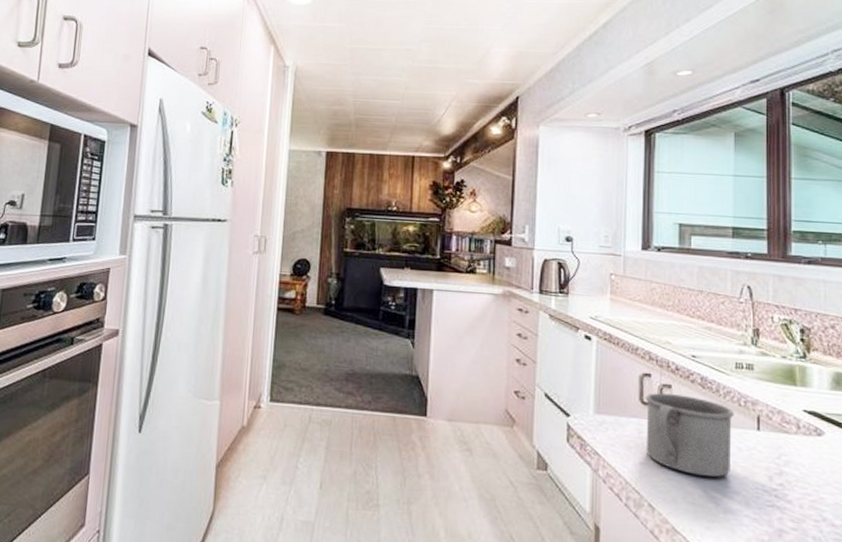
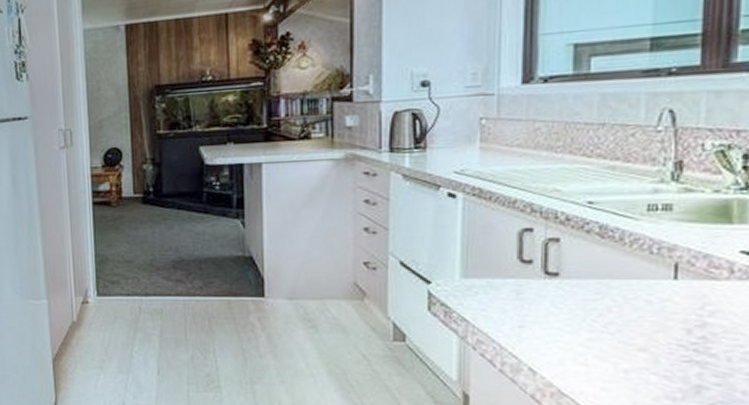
mug: present [645,393,735,477] -> none [525,248,644,334]

